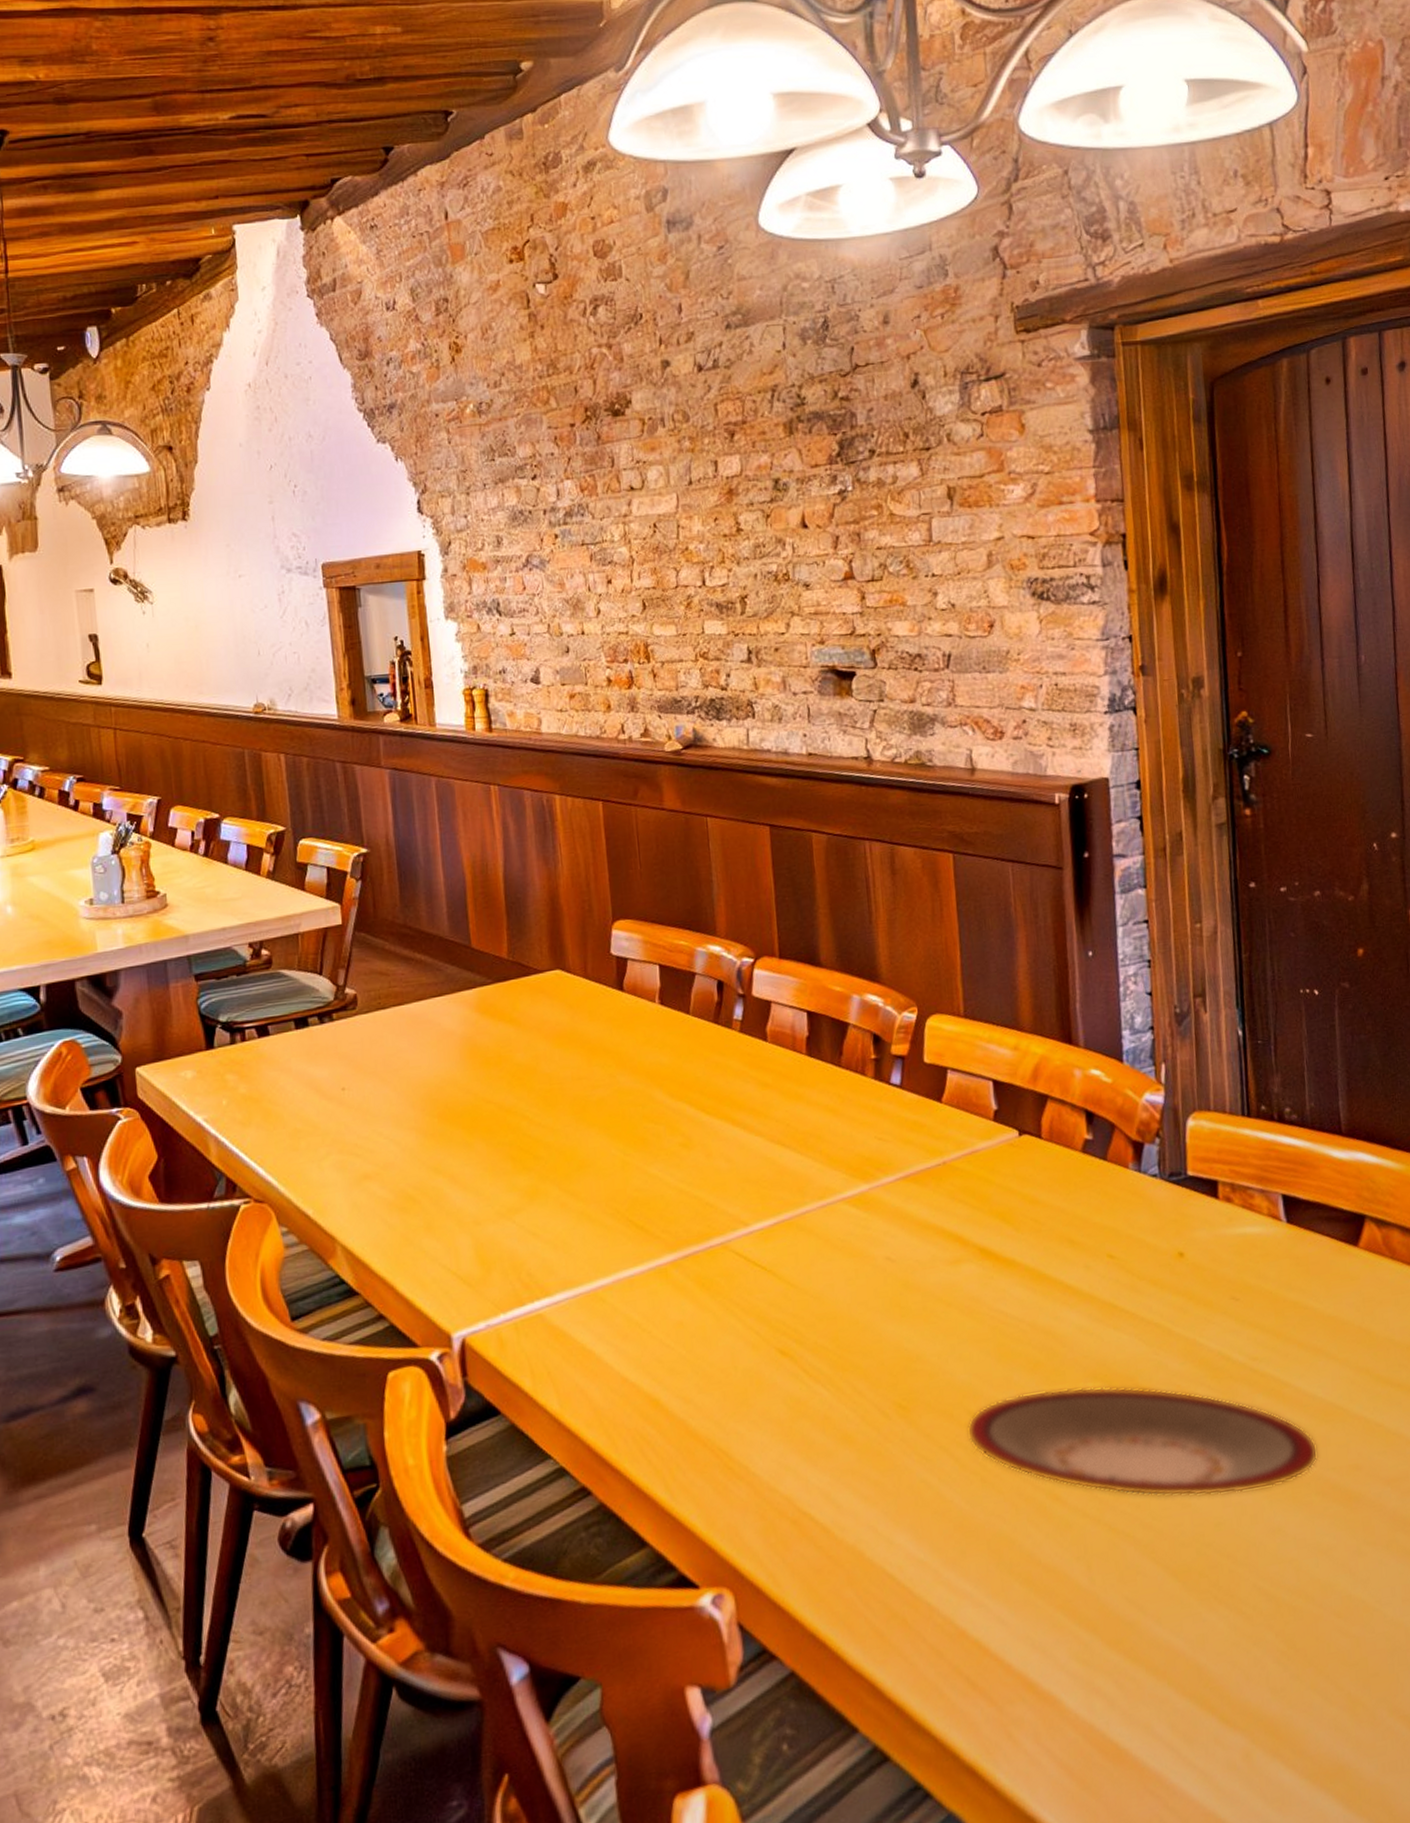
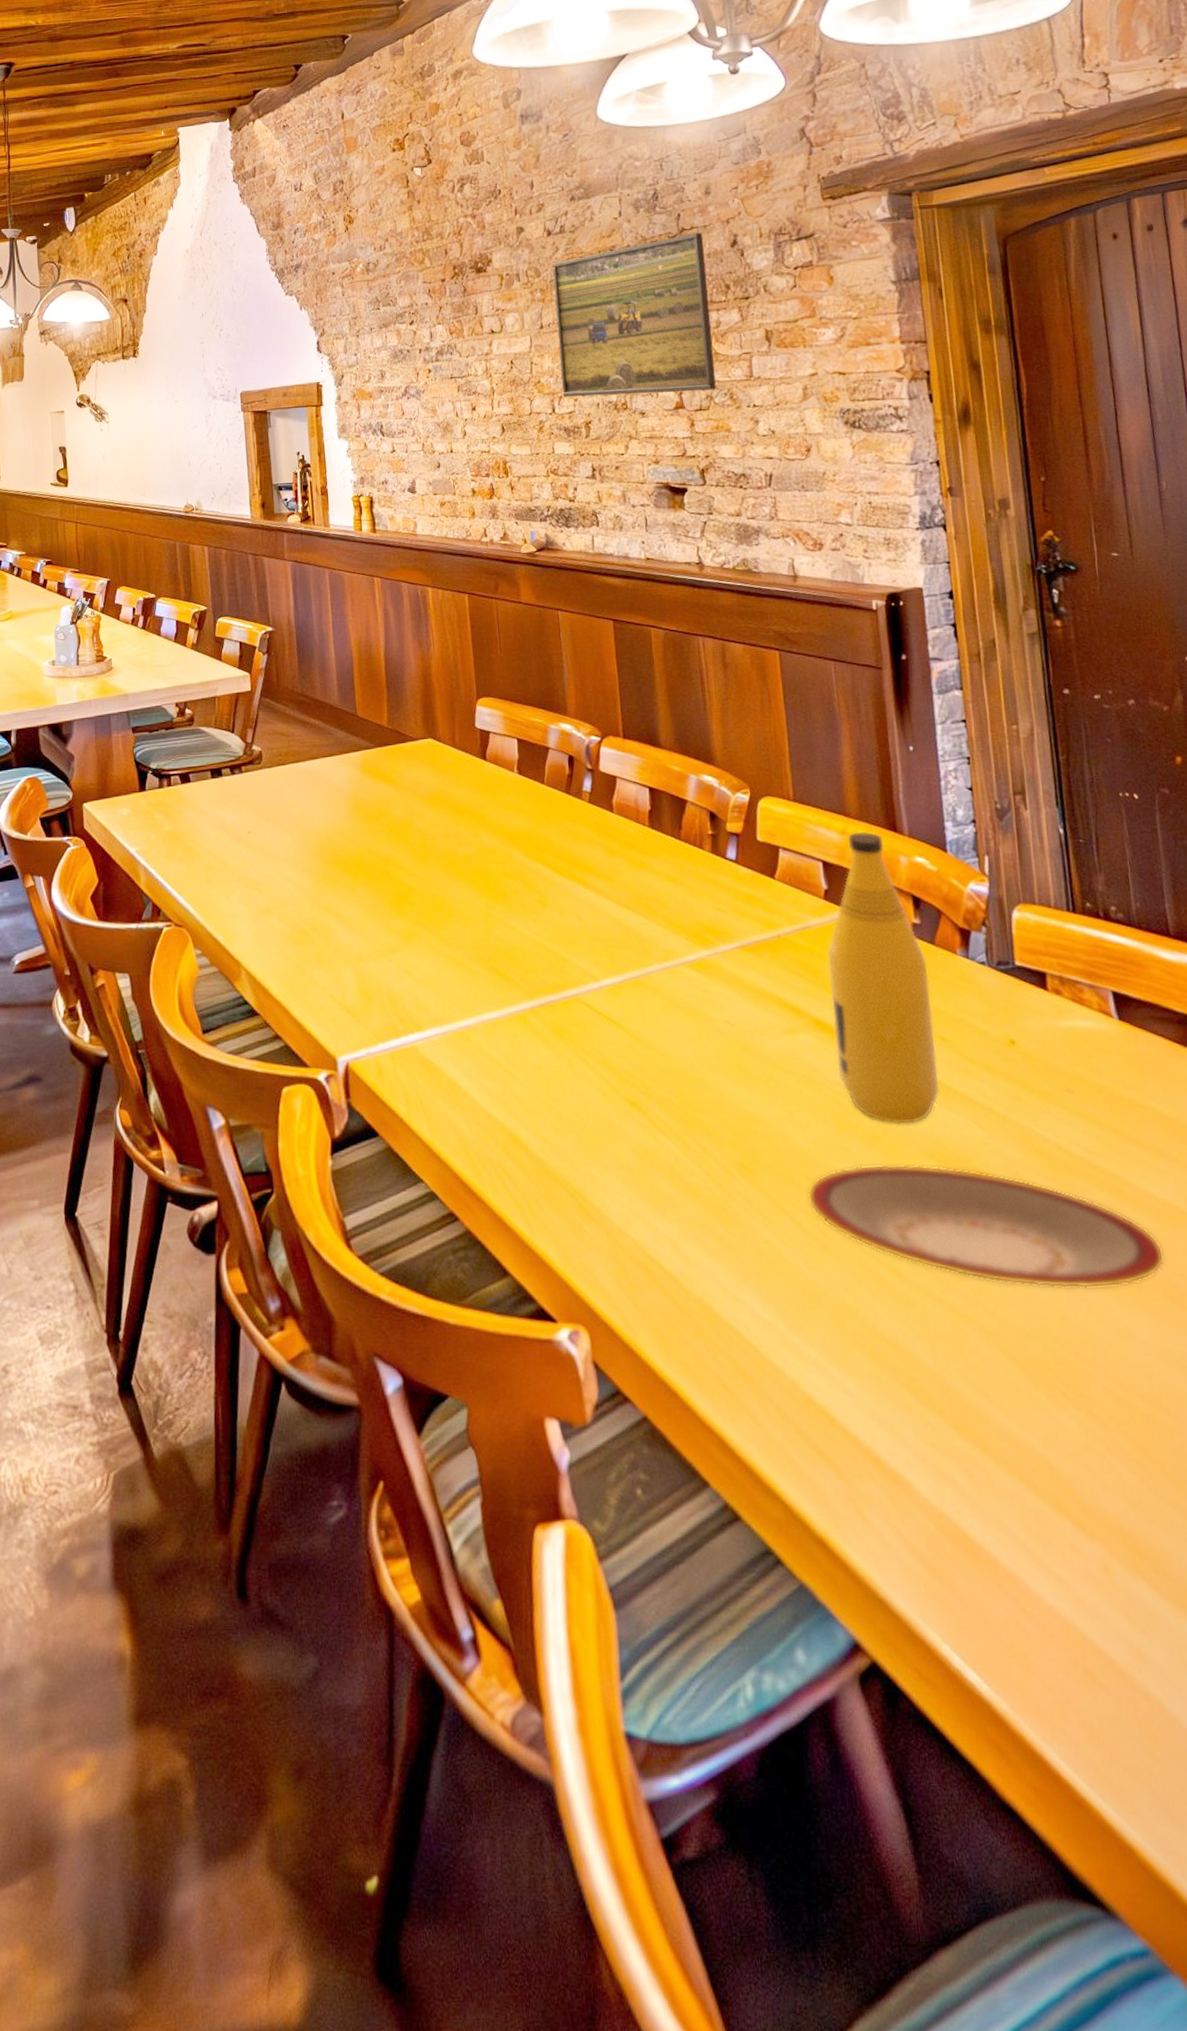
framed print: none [703,370,891,567] -> present [552,232,717,397]
bottle: none [995,1045,1106,1349] -> present [827,831,940,1124]

